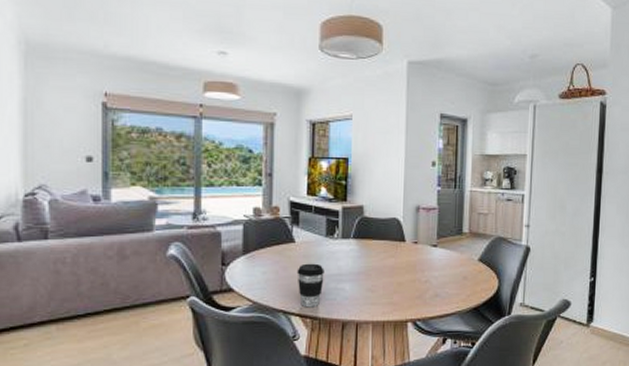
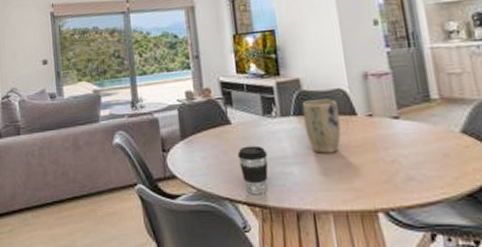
plant pot: none [361,226,391,273] -> present [301,99,341,154]

